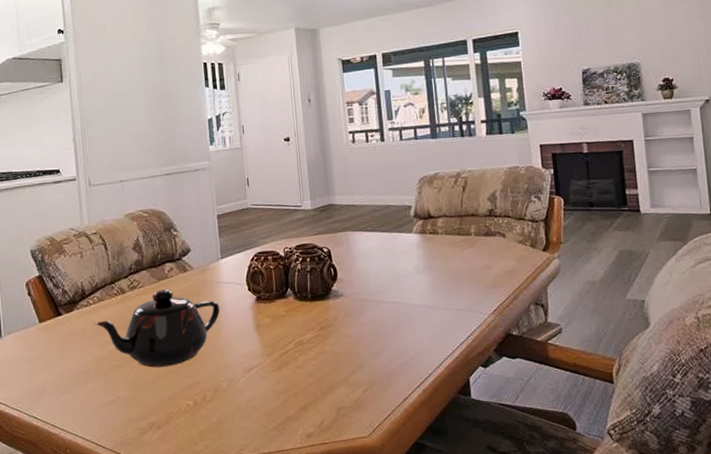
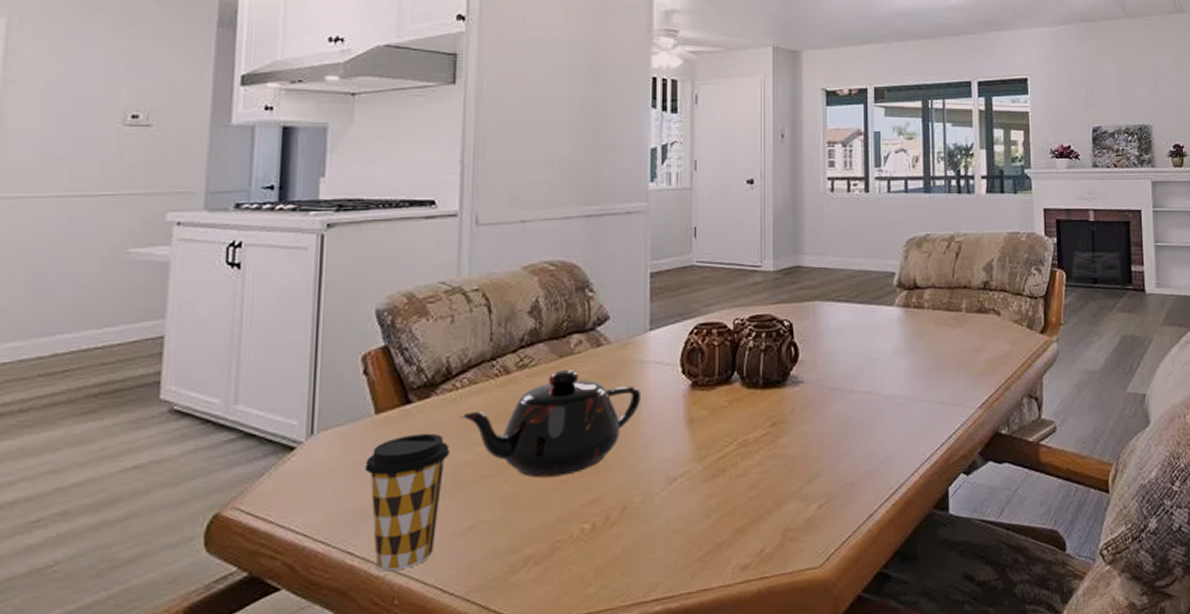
coffee cup: none [37,336,91,431] -> present [365,433,449,572]

